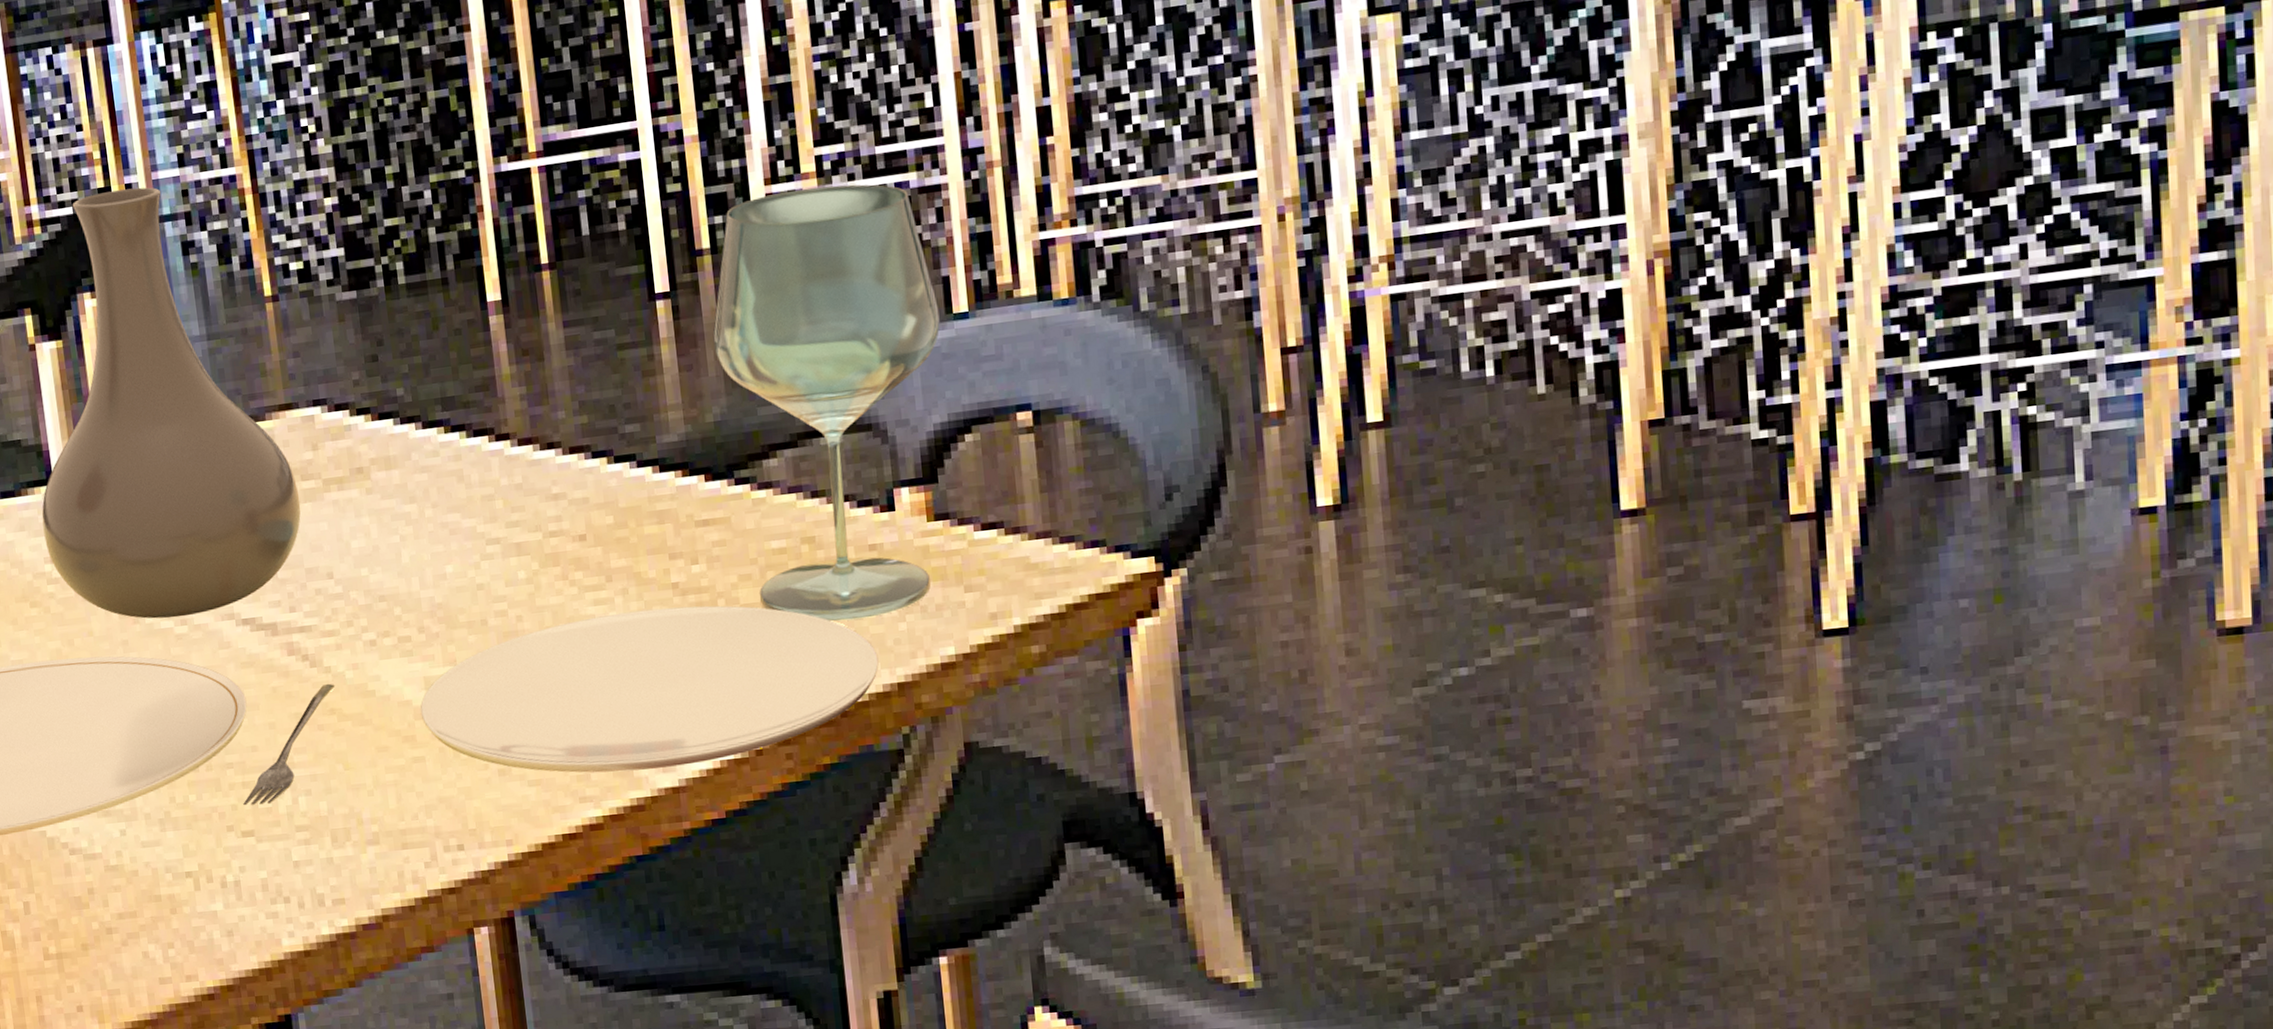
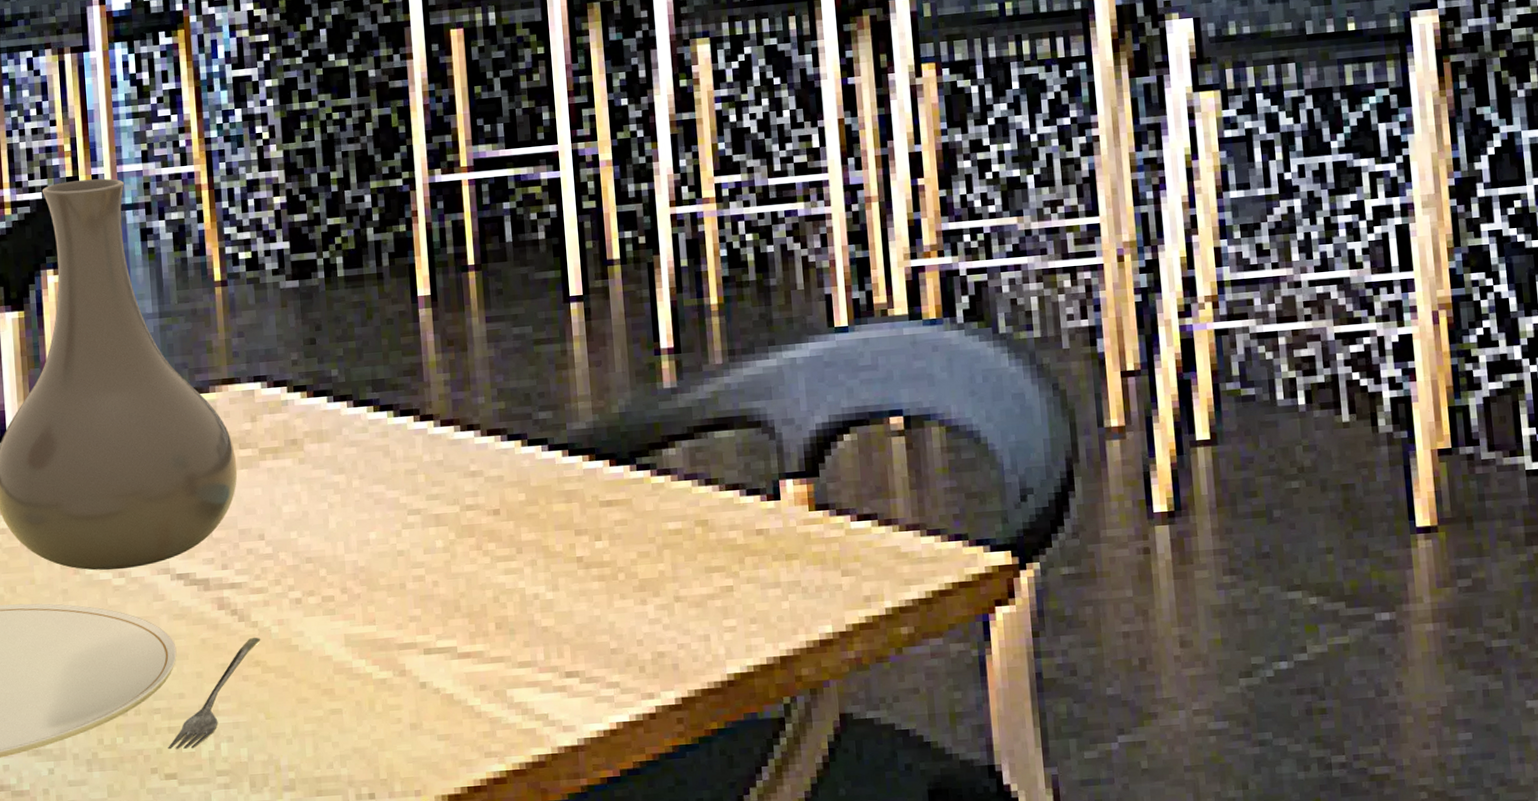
plate: present [420,605,879,773] -> none [339,579,764,730]
wine glass: present [713,184,940,622] -> none [620,210,823,598]

